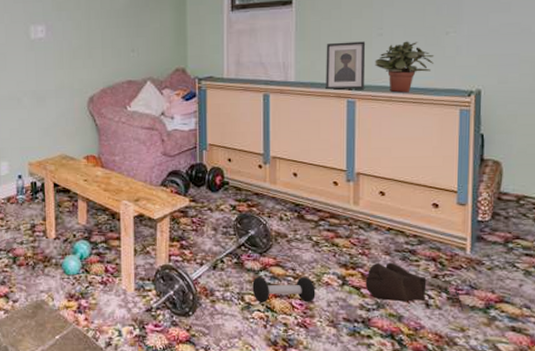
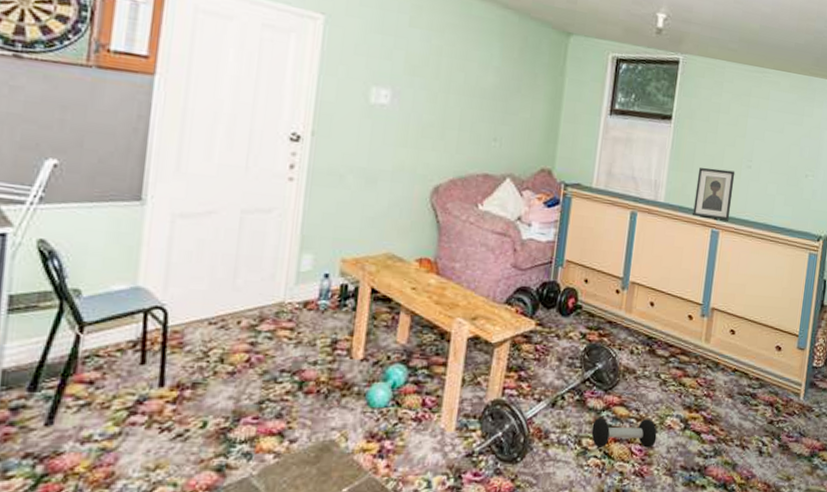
boxing gloves: present [365,262,464,311] -> none [706,406,792,459]
potted plant: present [375,41,435,93] -> none [741,177,794,230]

